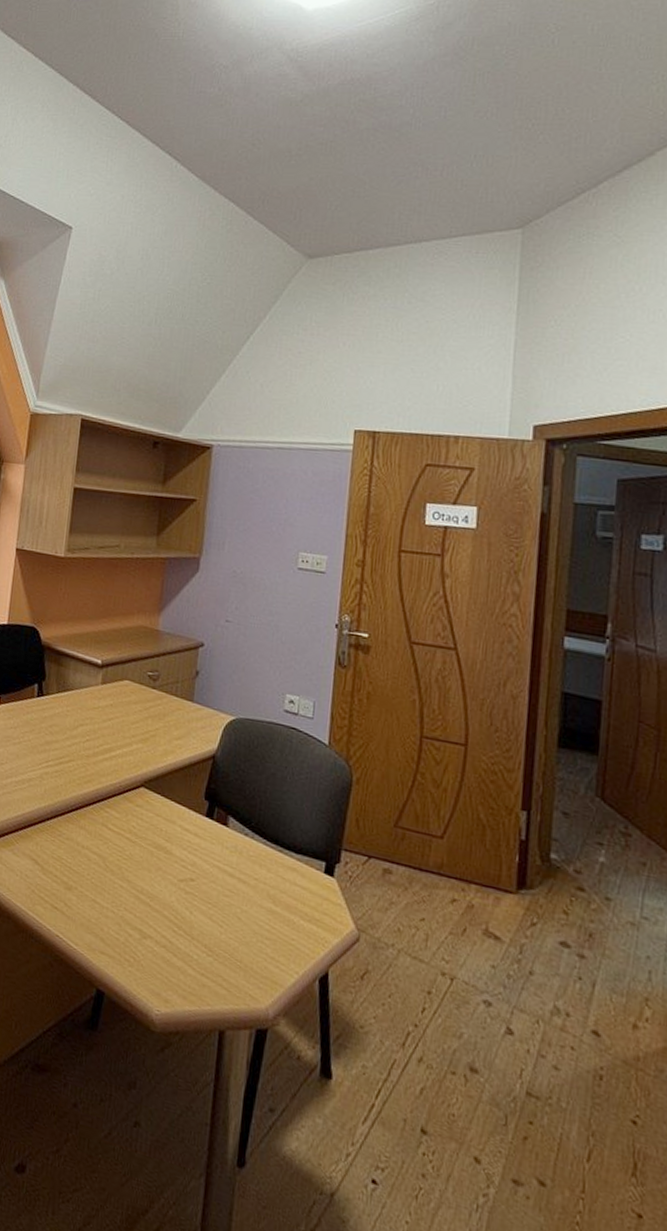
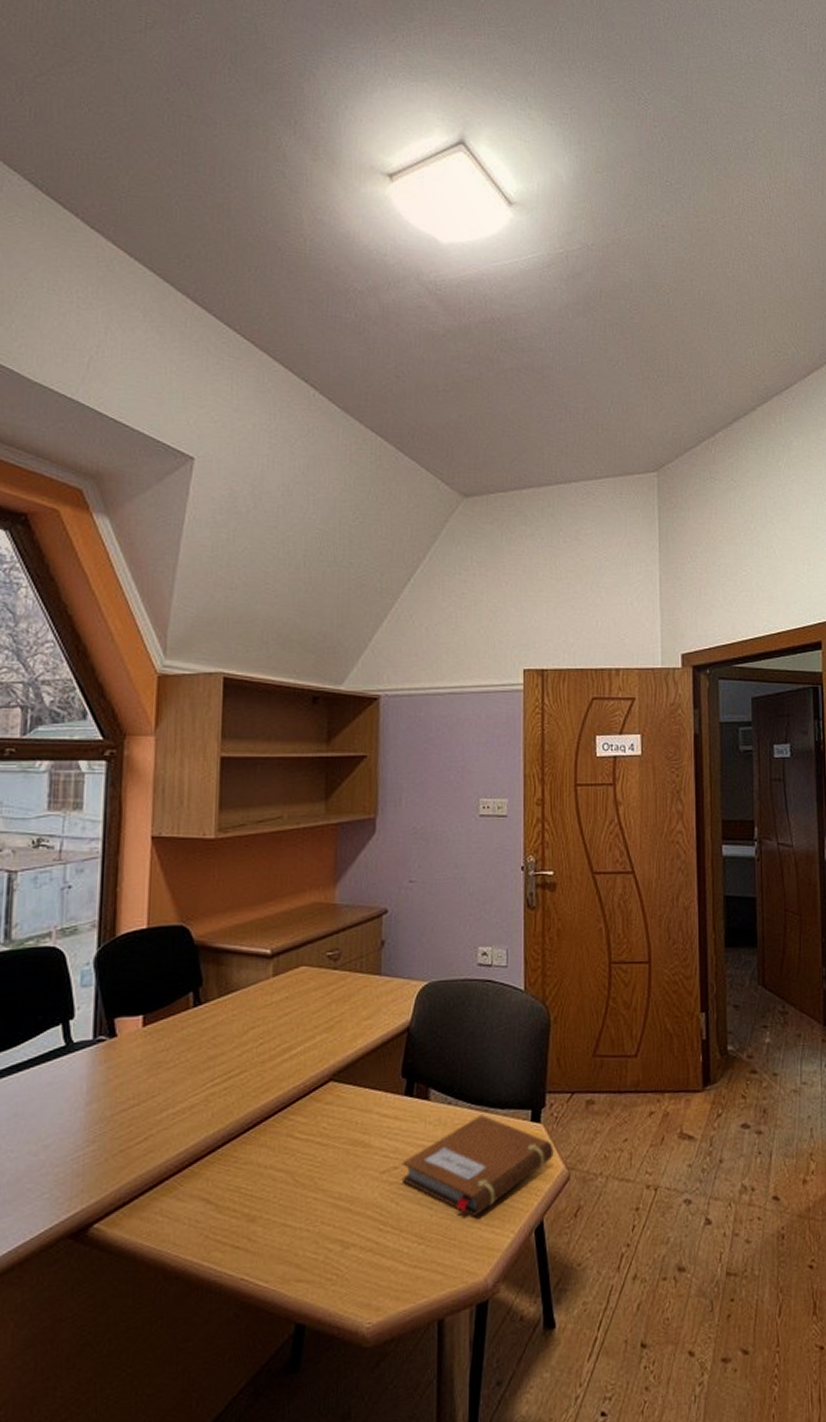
notebook: none [196,853,345,947] -> present [401,1114,554,1216]

